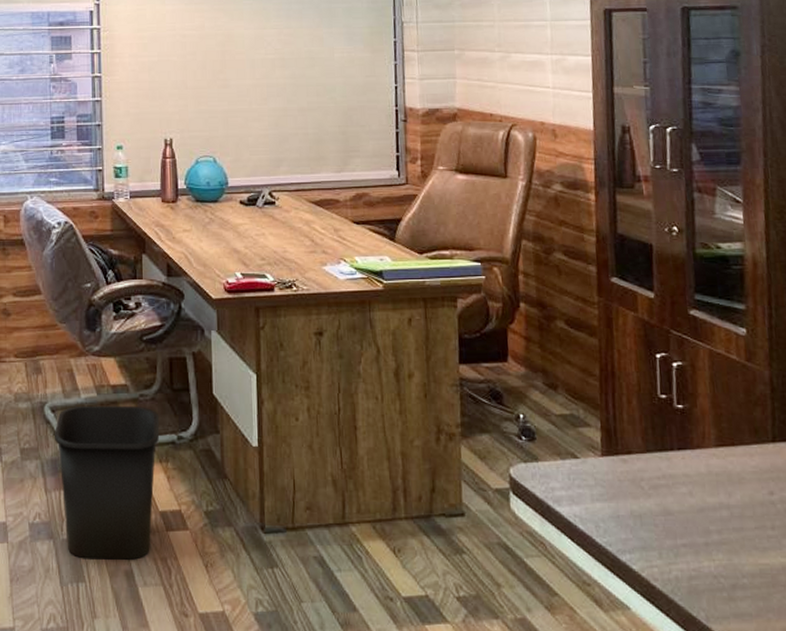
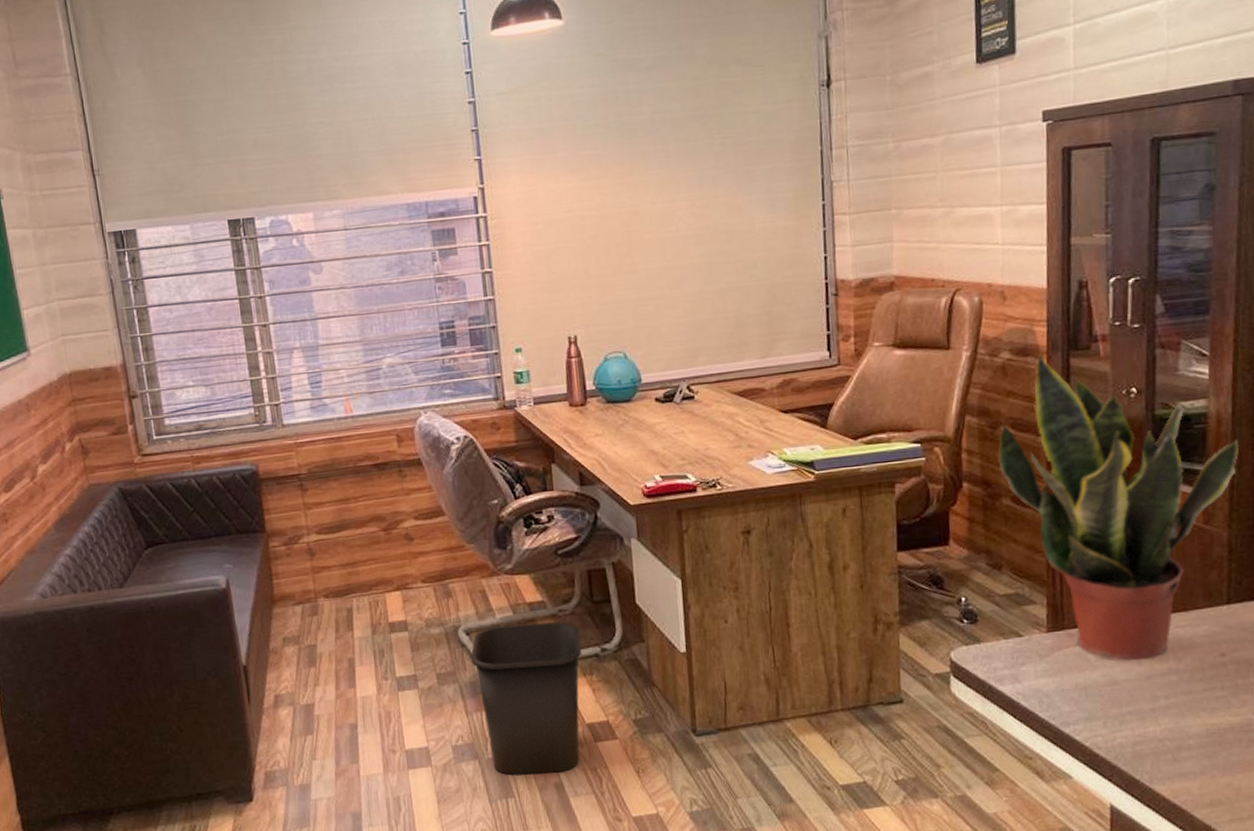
potted plant: none [552,189,775,493] -> present [997,354,1240,661]

